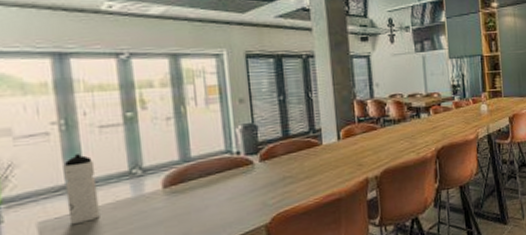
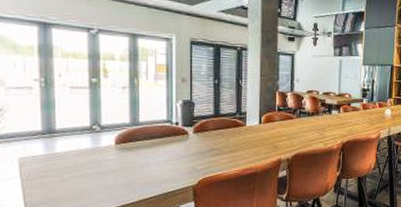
water bottle: present [63,154,100,224] -> none [41,107,66,163]

